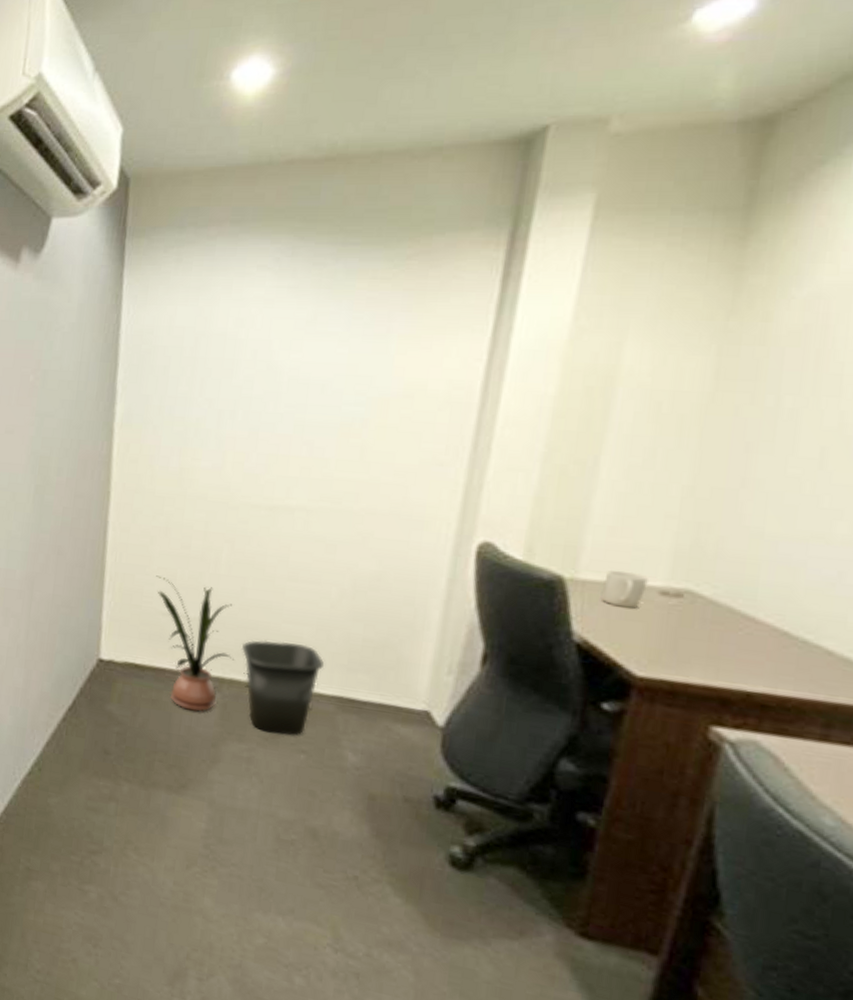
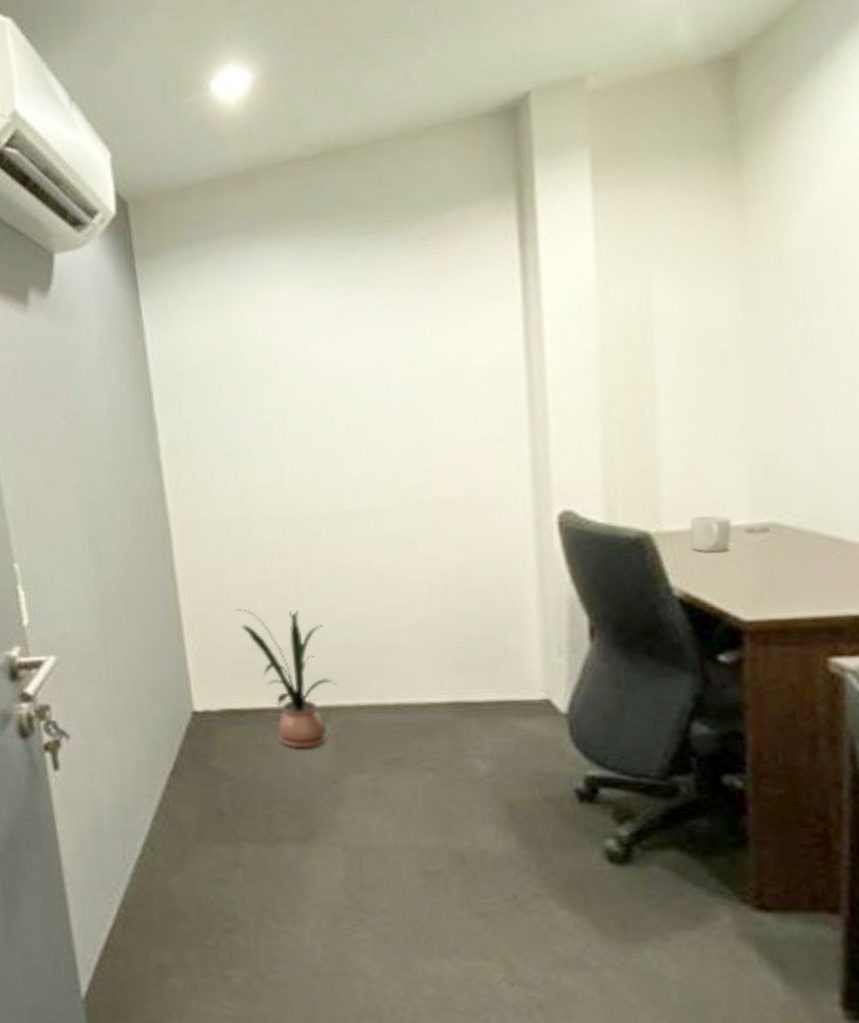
waste bin: present [241,639,325,736] -> none [341,652,432,756]

